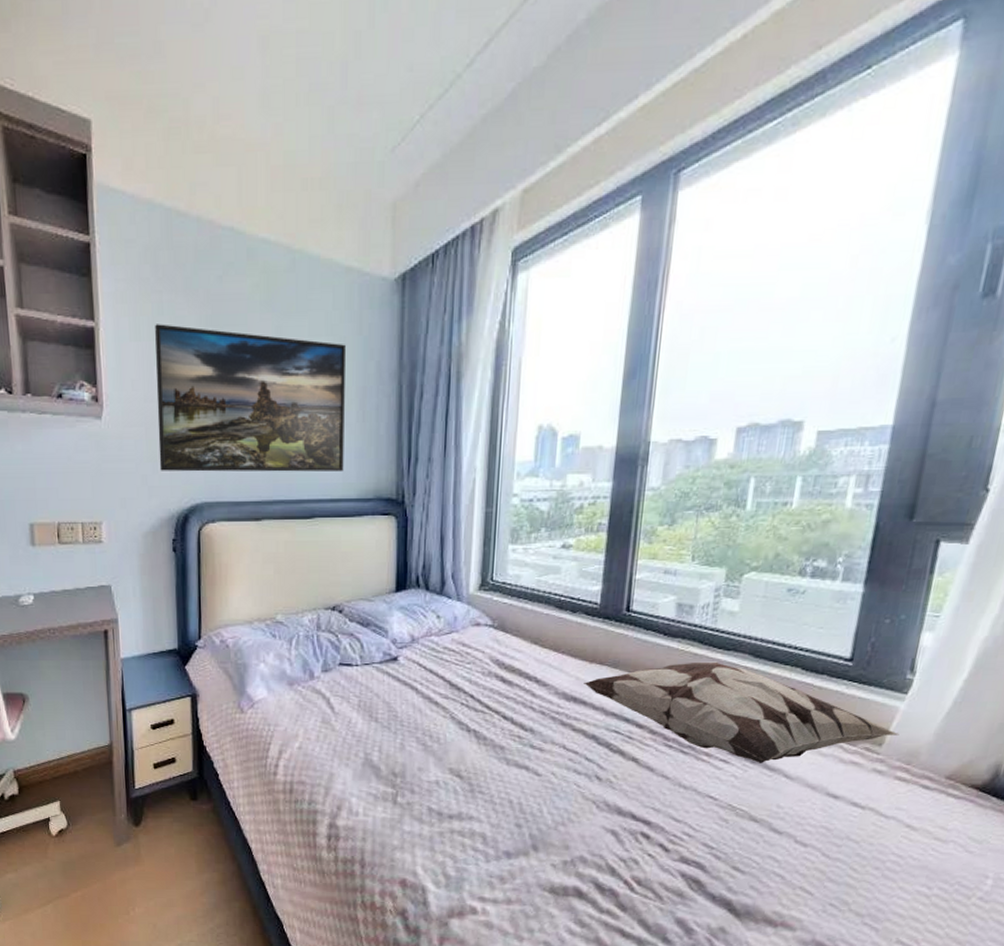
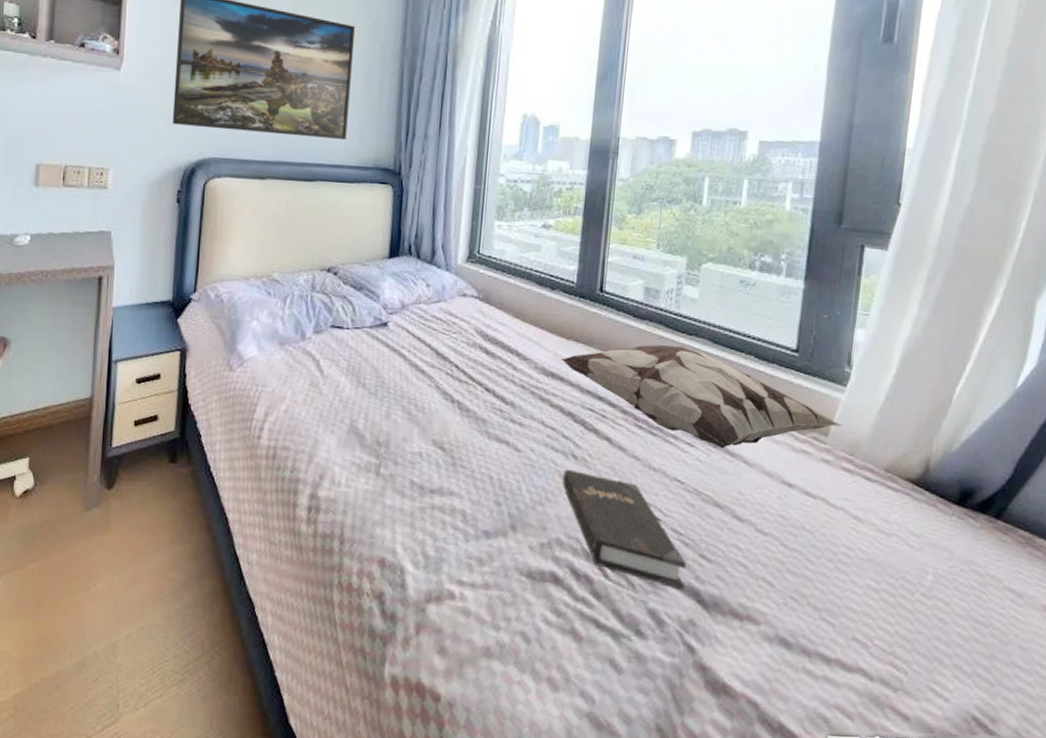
hardback book: none [586,791,718,900] -> present [562,469,686,590]

